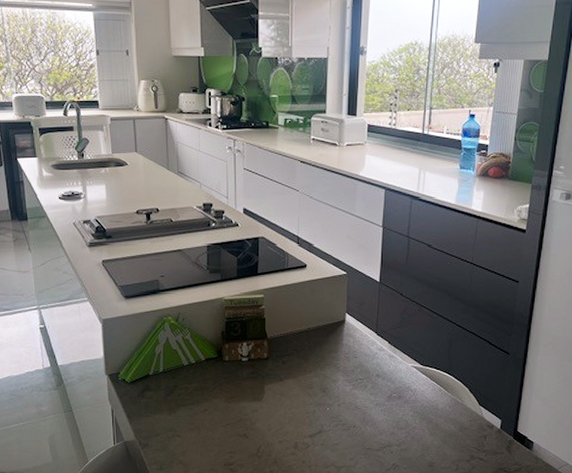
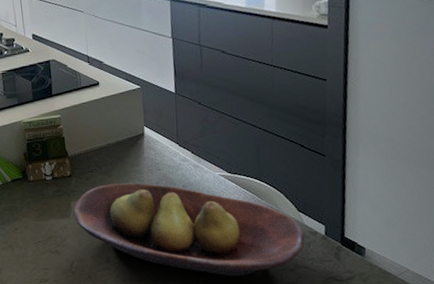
fruit bowl: none [266,369,482,466] -> present [73,183,305,277]

